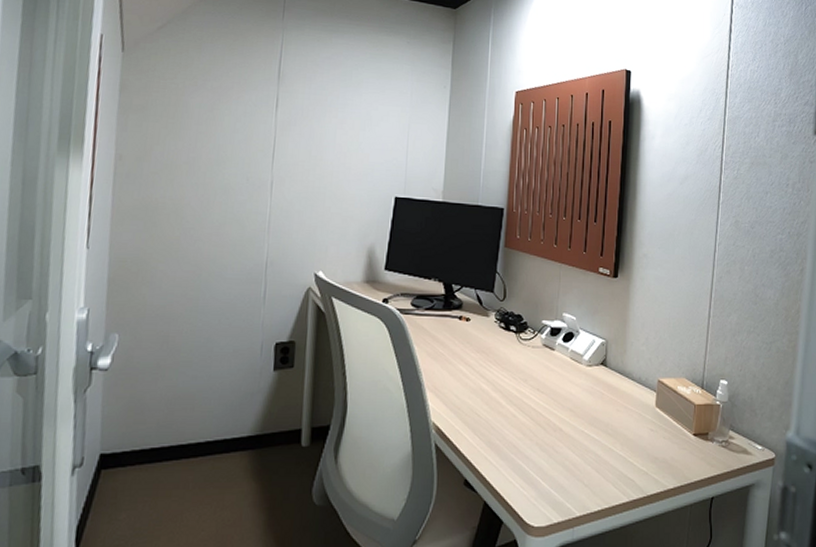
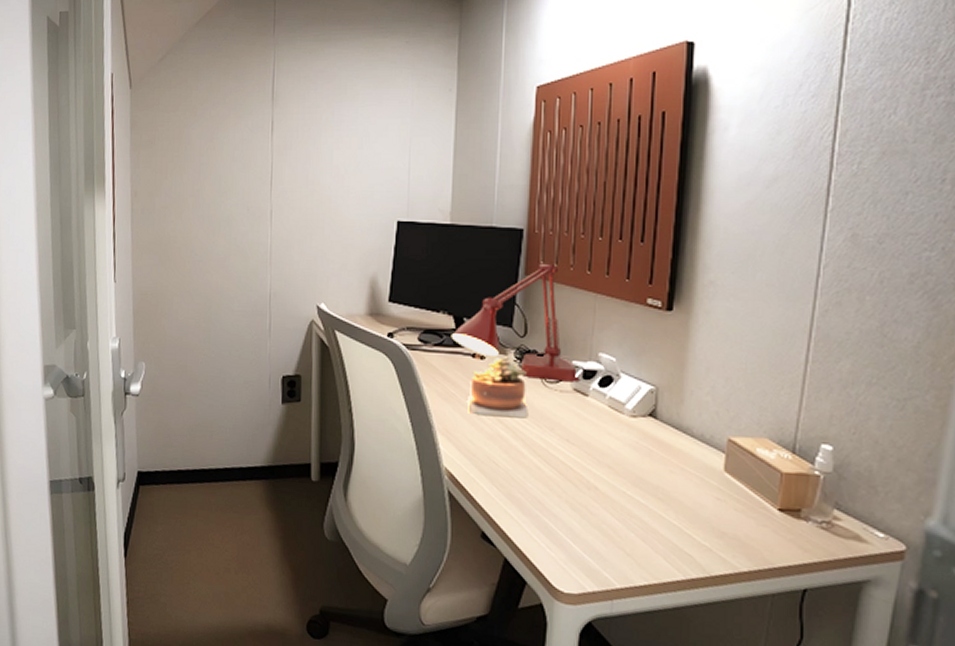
desk lamp: none [440,237,550,339] -> present [451,263,582,382]
succulent plant: none [454,318,506,372] -> present [468,356,529,419]

